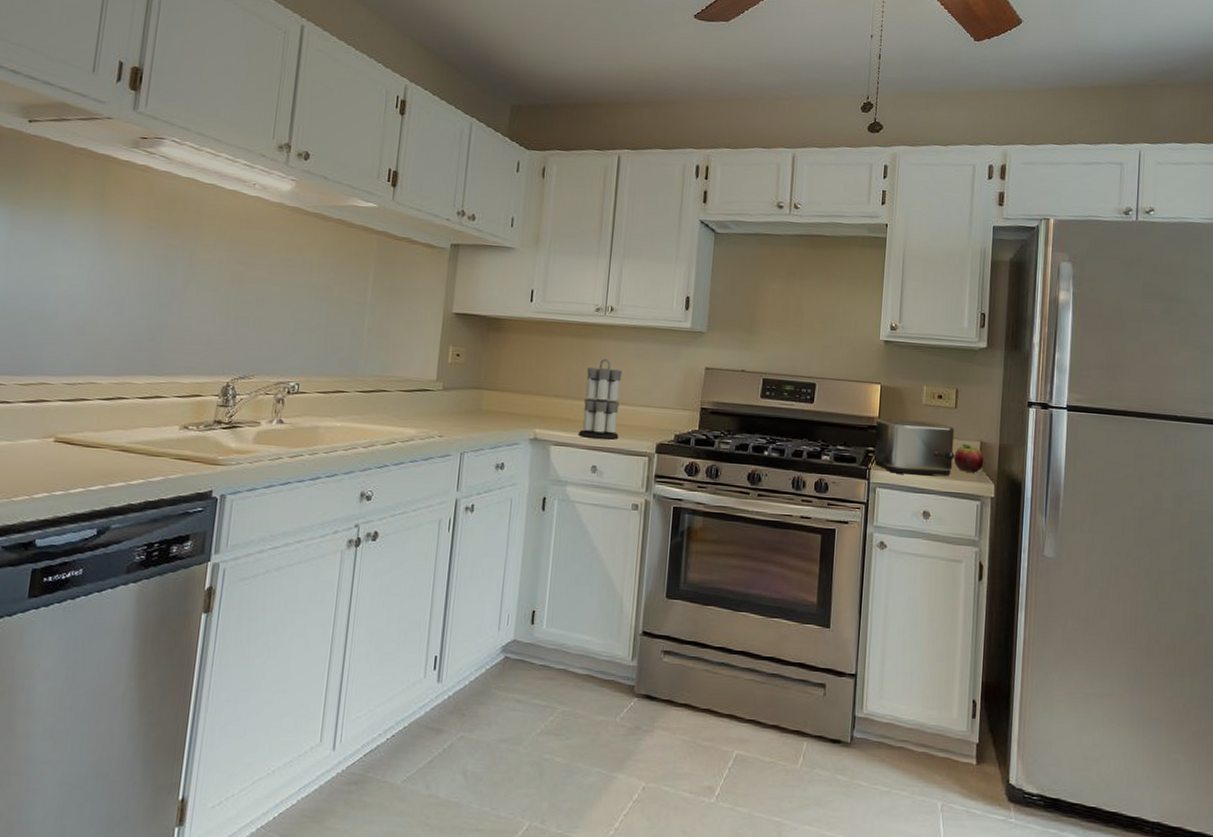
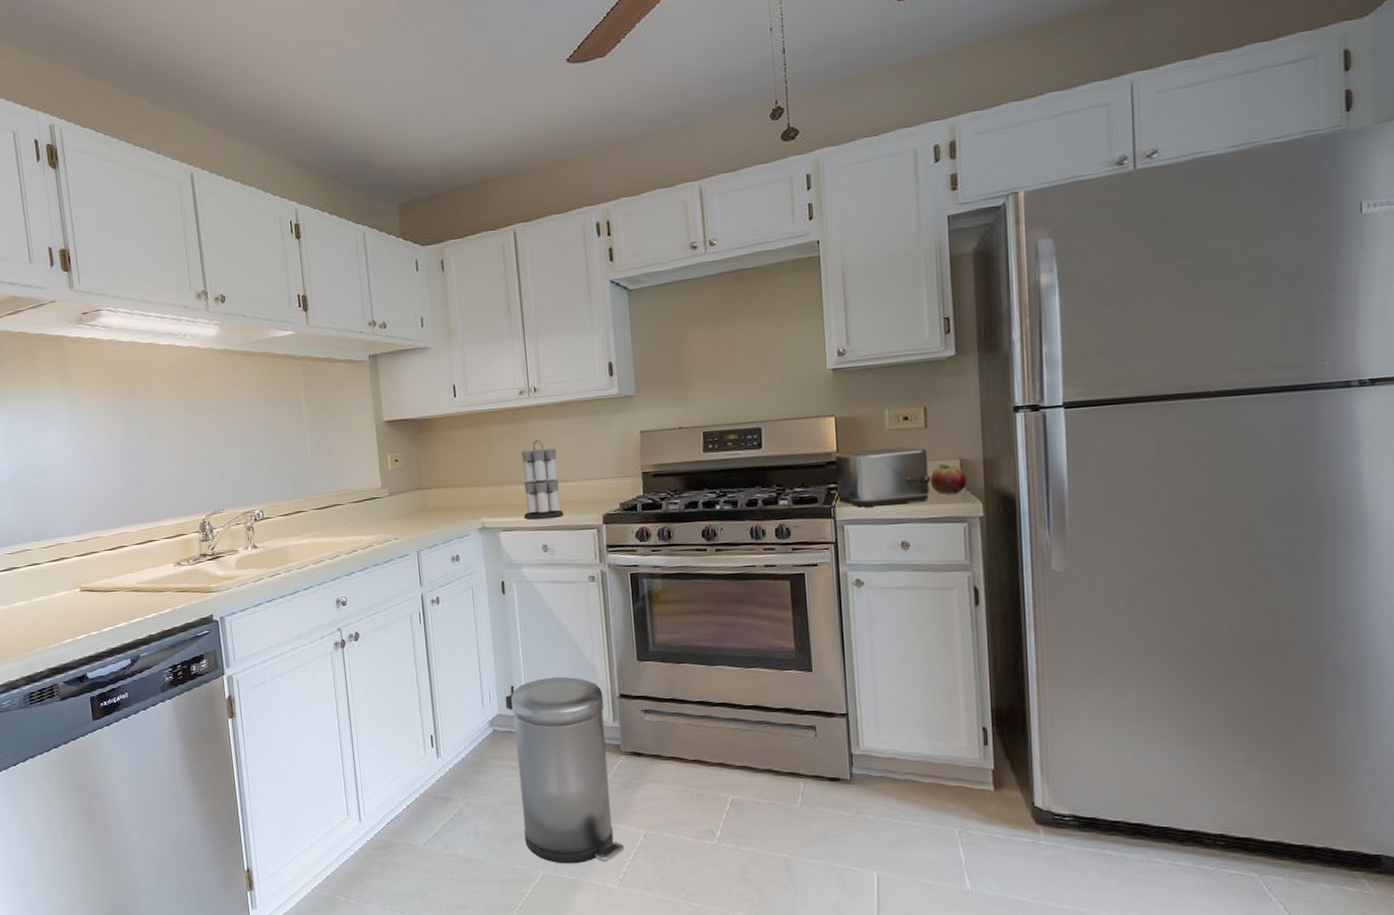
pedal bin: none [516,605,626,816] -> present [505,677,625,864]

